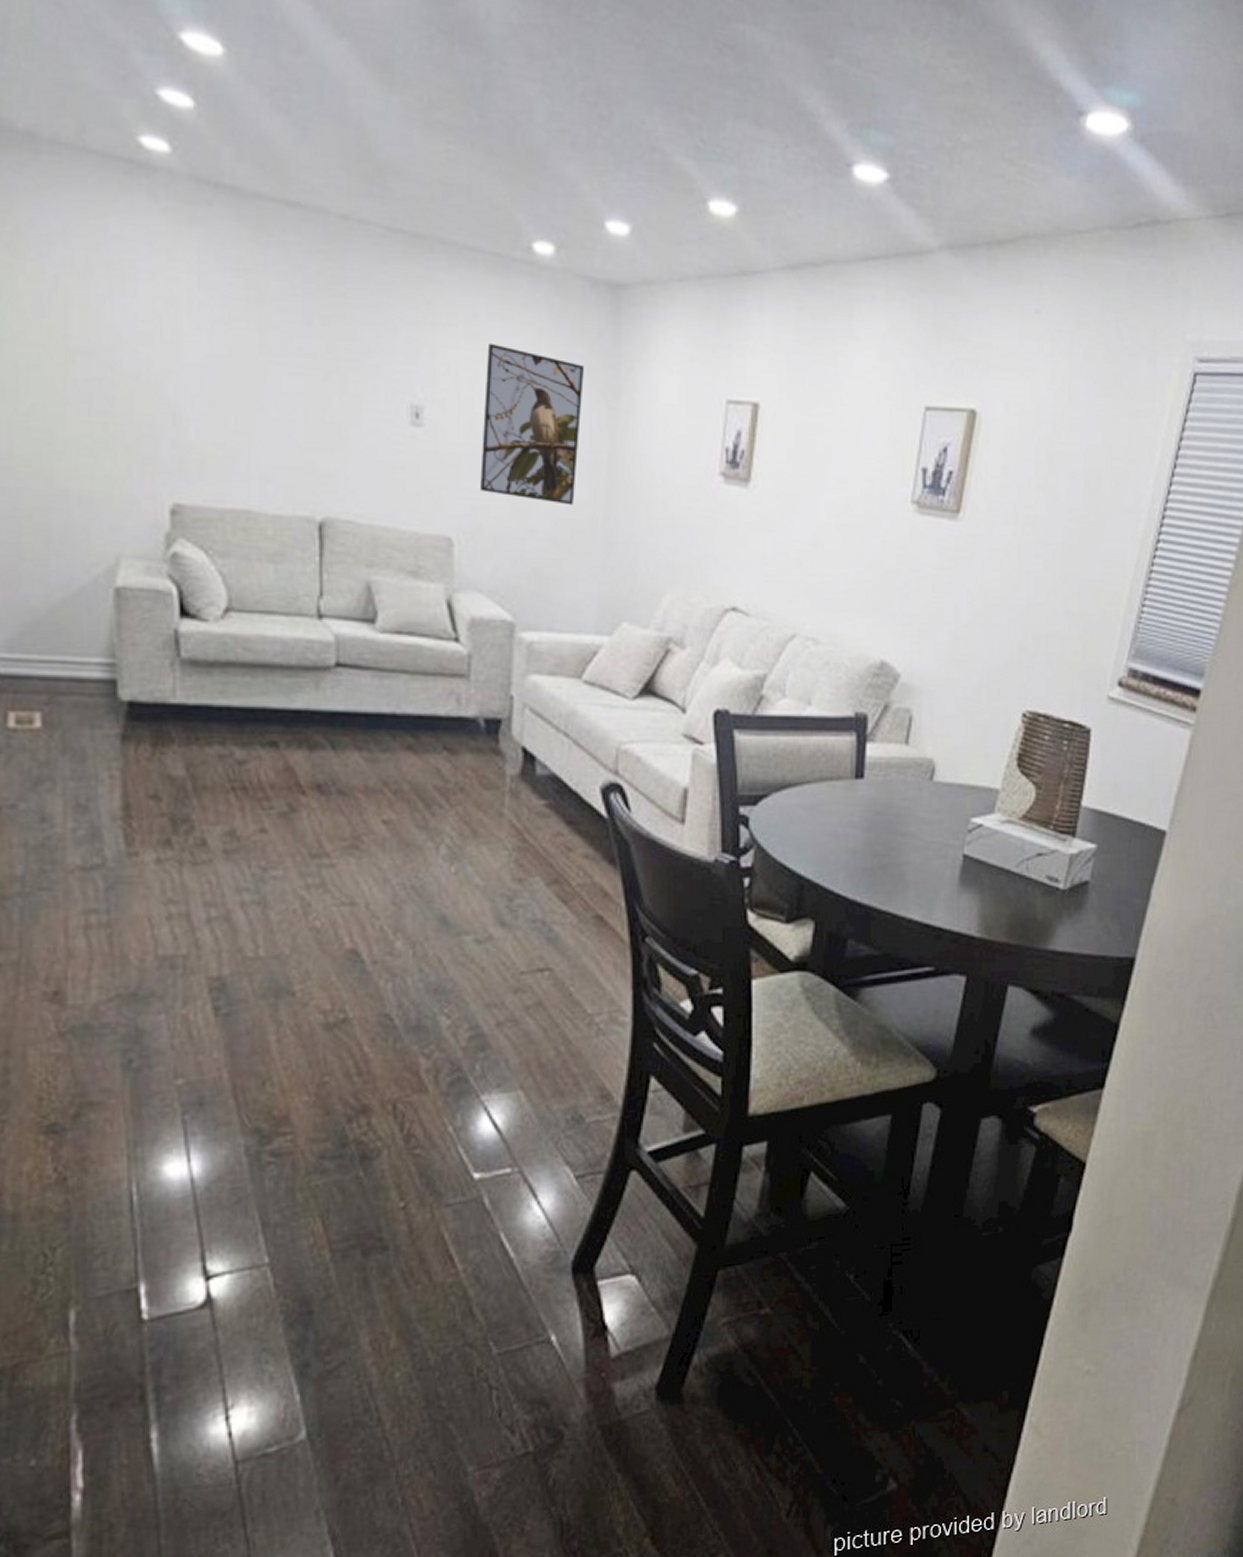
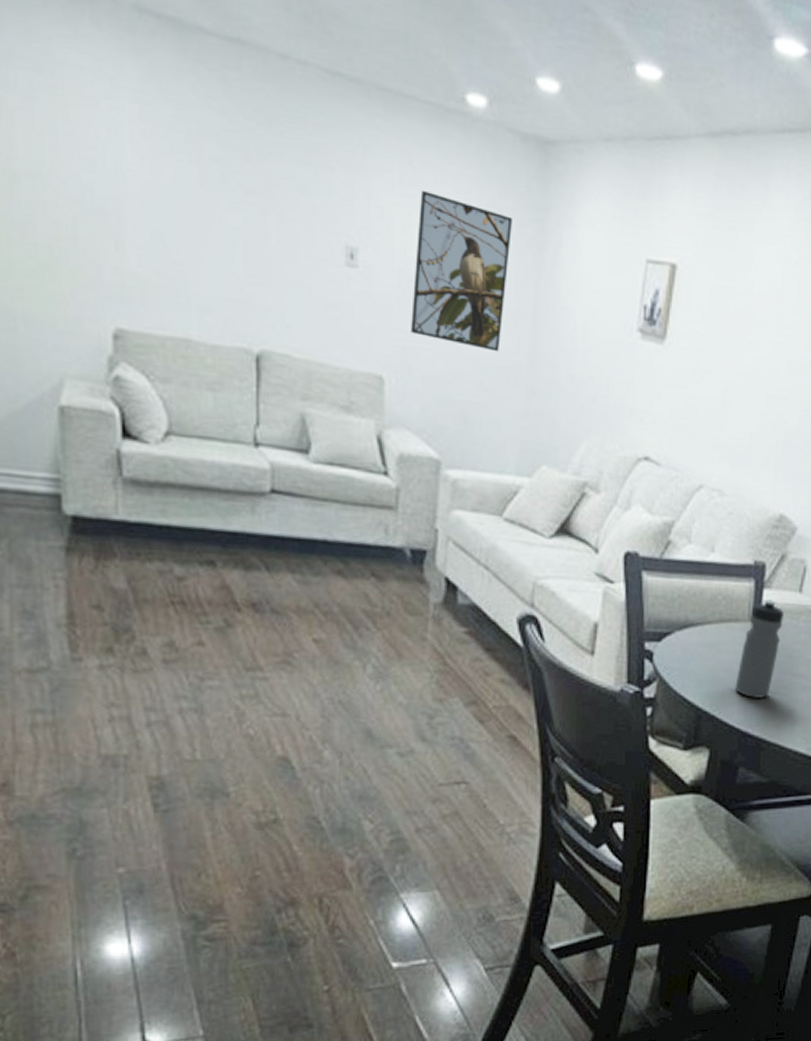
water bottle: none [839,754,889,862] -> present [735,599,784,698]

